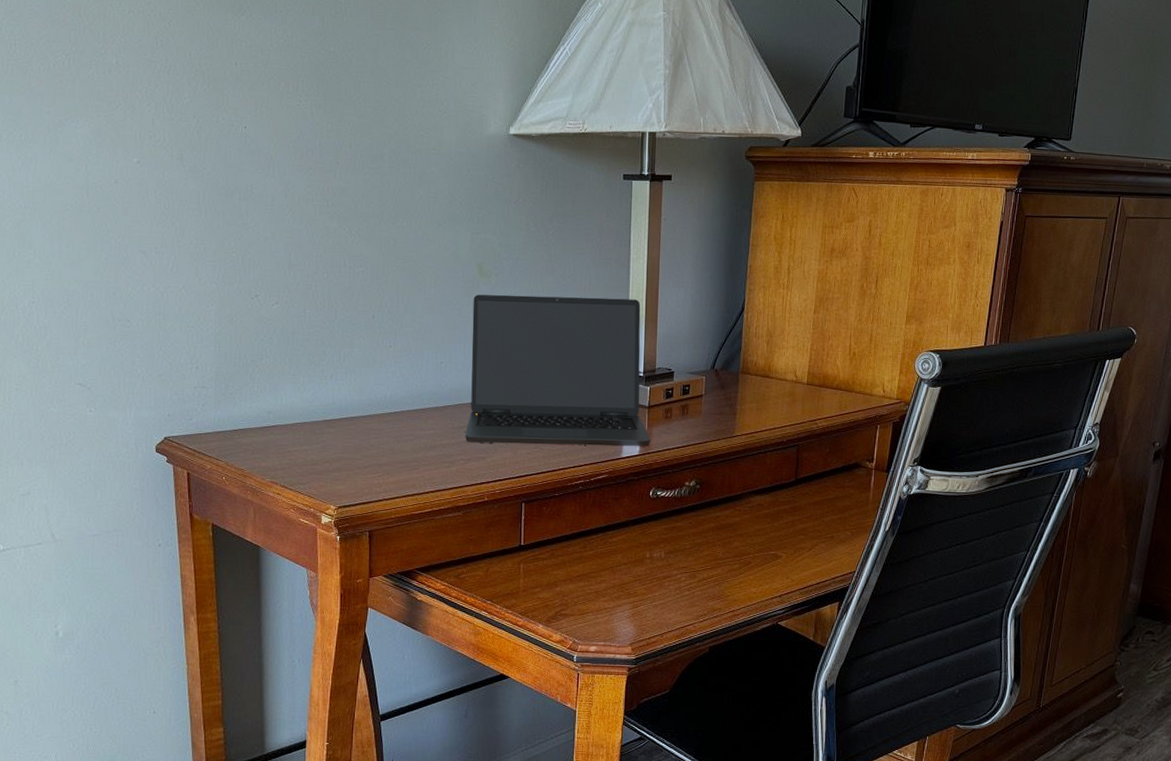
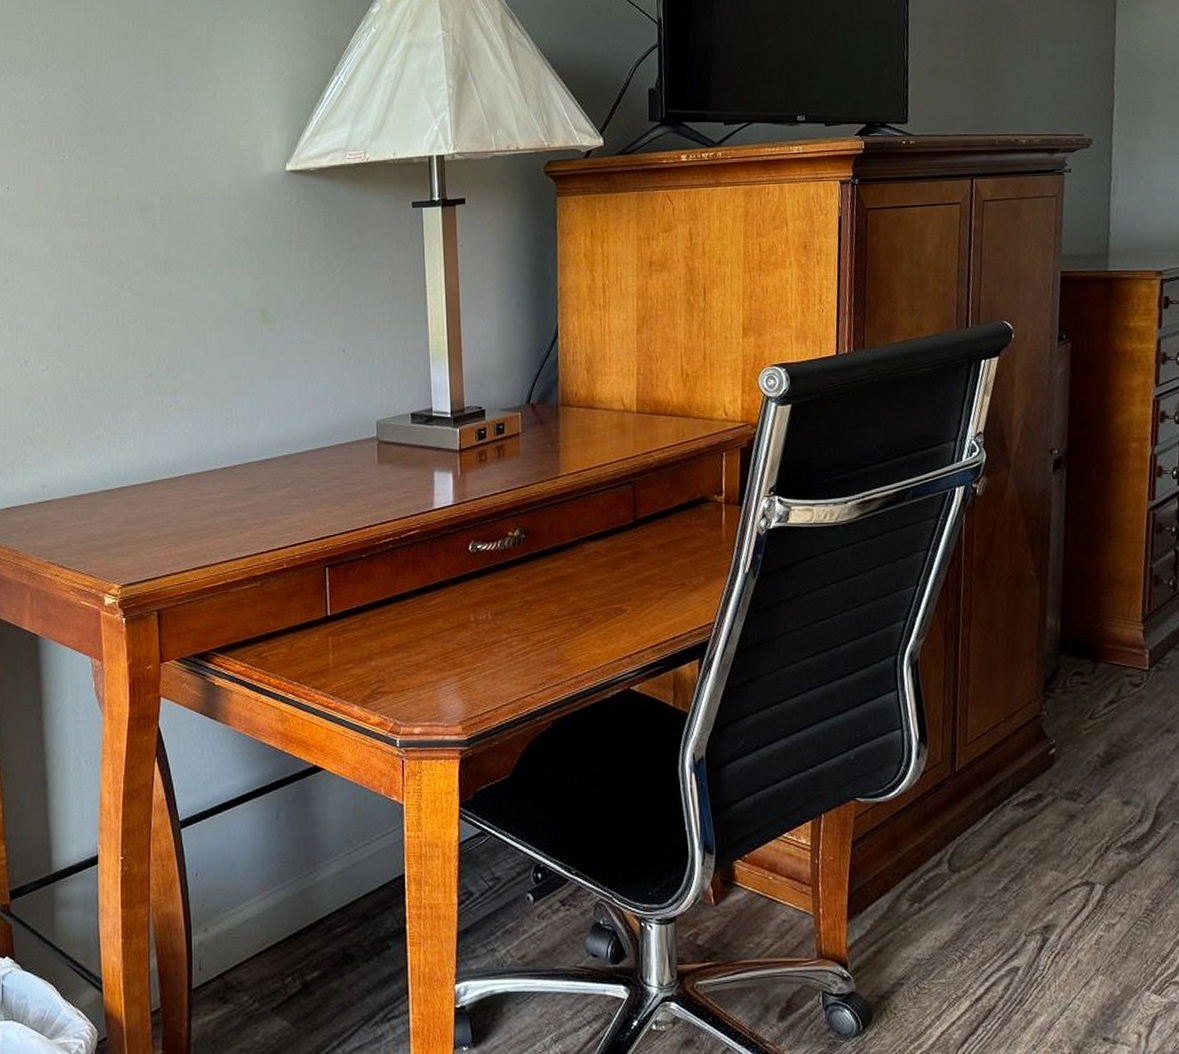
laptop: present [465,294,651,447] -> none [258,334,466,504]

